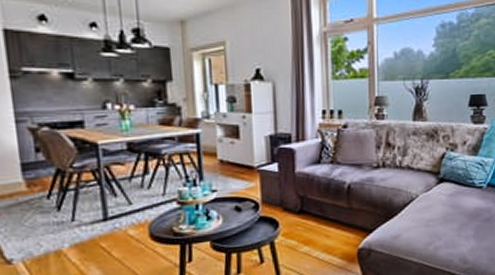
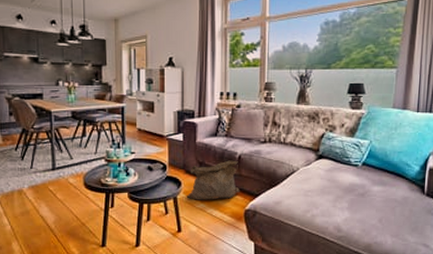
bag: none [285,191,351,243] -> present [186,160,240,200]

